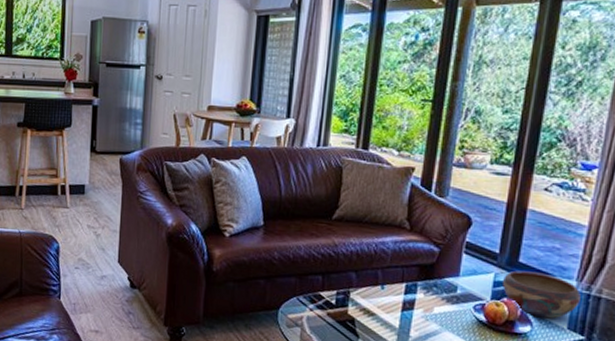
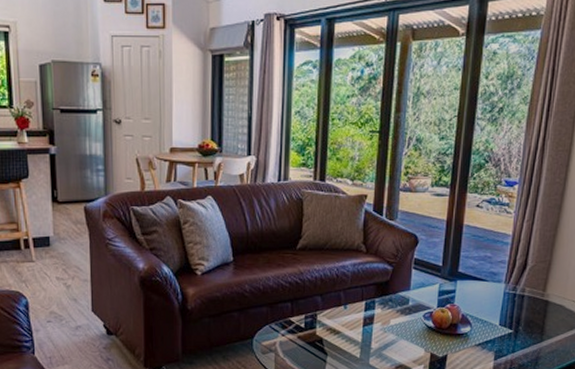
decorative bowl: present [503,270,581,319] -> none [446,279,509,318]

